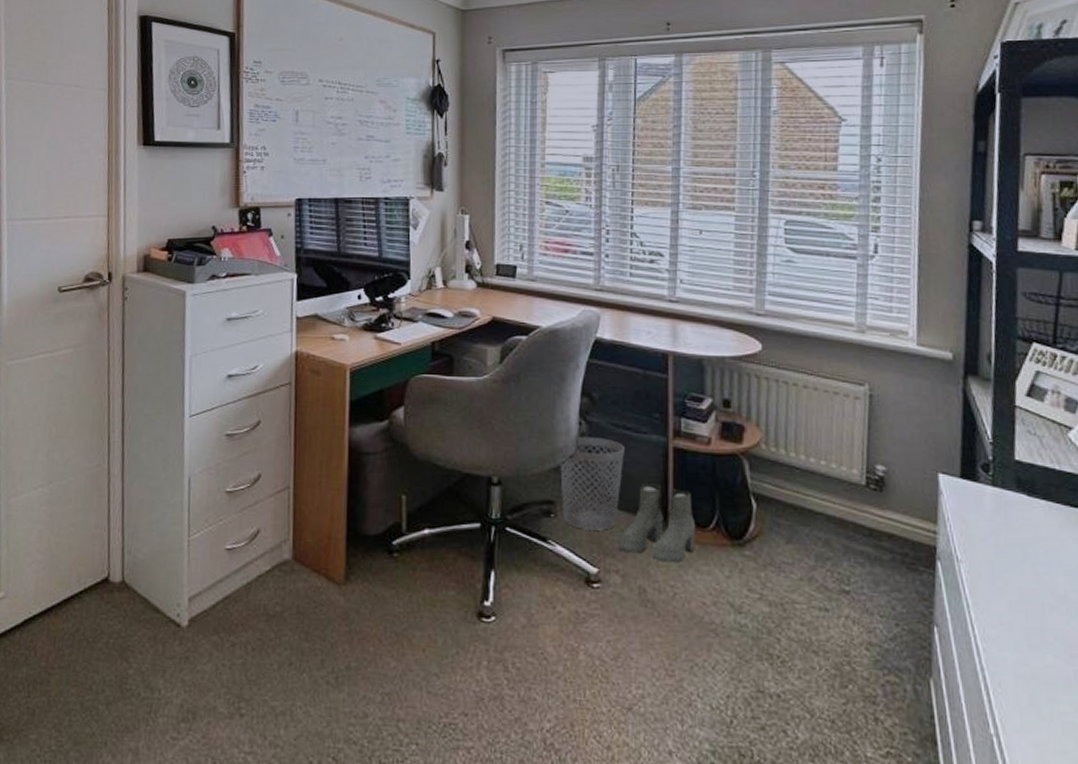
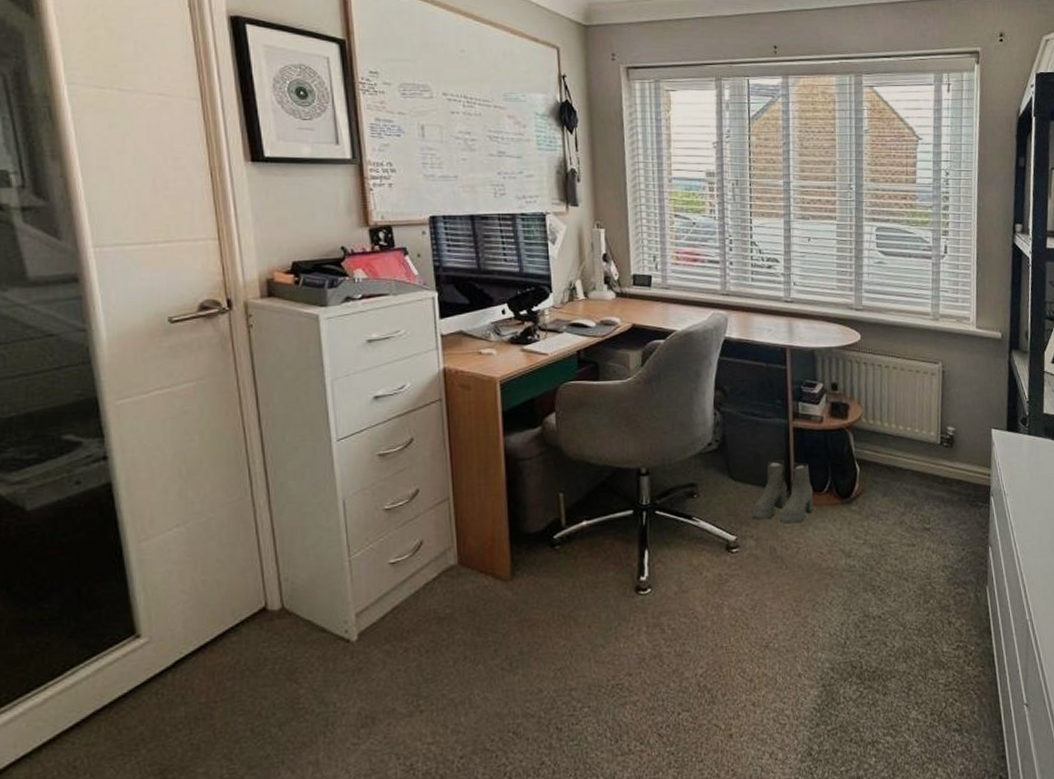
wastebasket: present [560,436,625,531] -> none [699,424,754,505]

